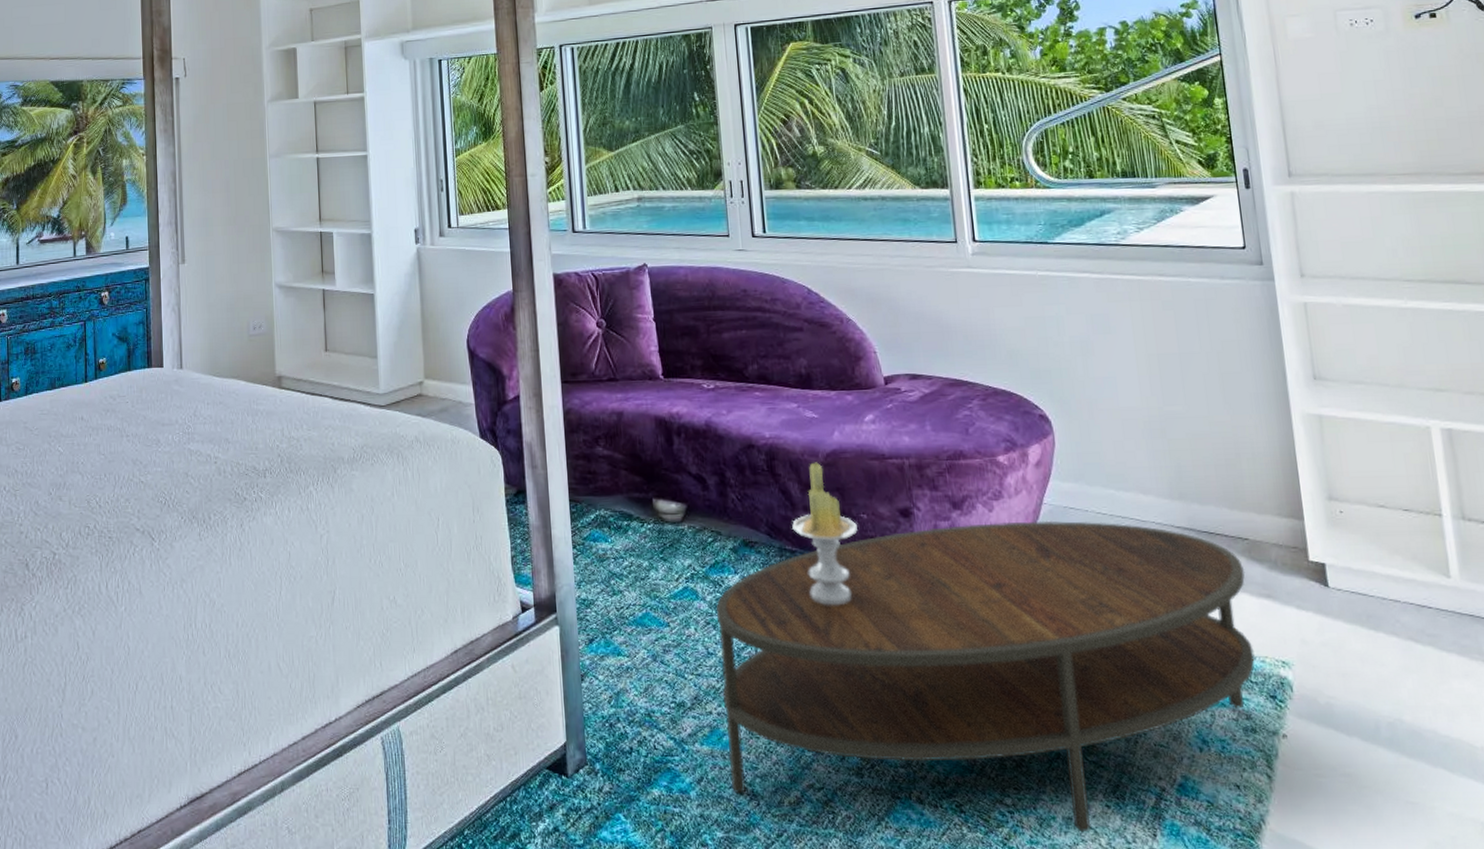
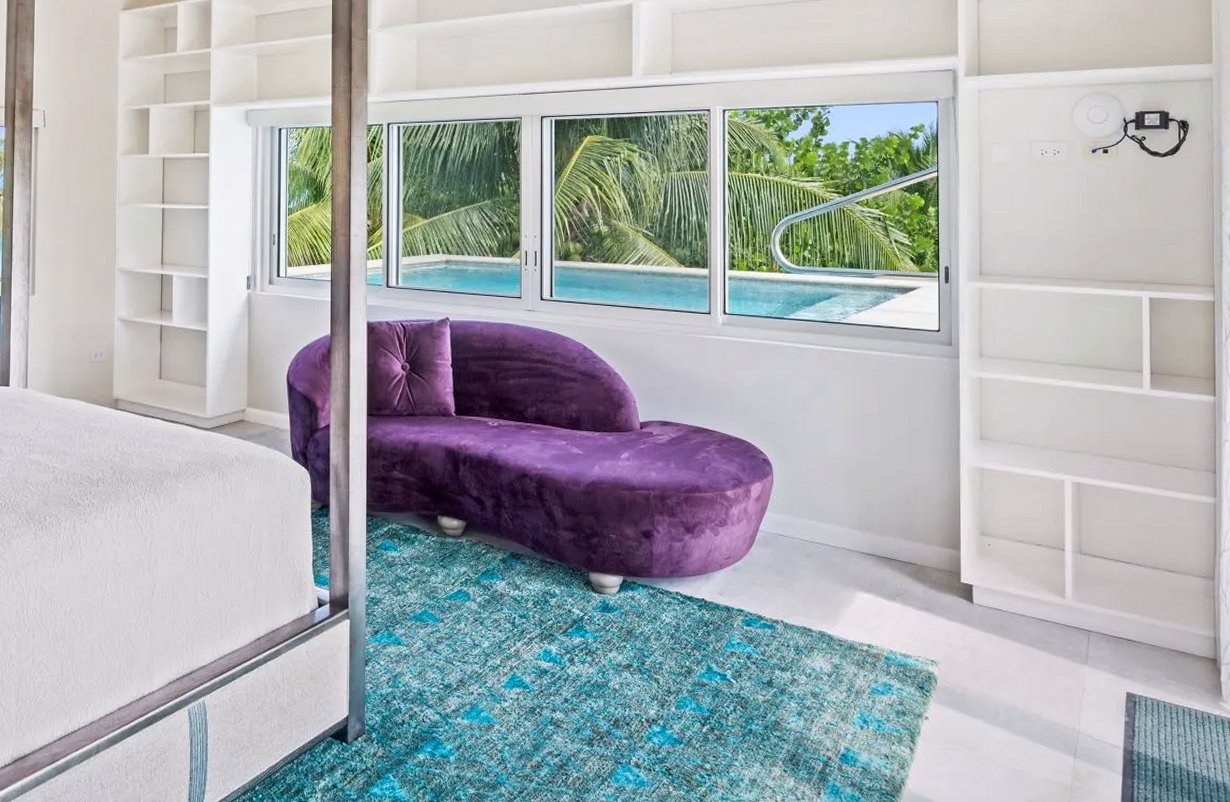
coffee table: present [716,520,1255,833] -> none [483,544,911,791]
candle: present [791,462,858,606] -> none [552,490,607,609]

